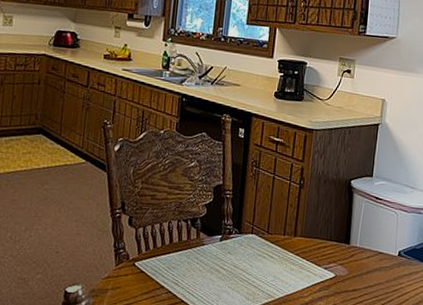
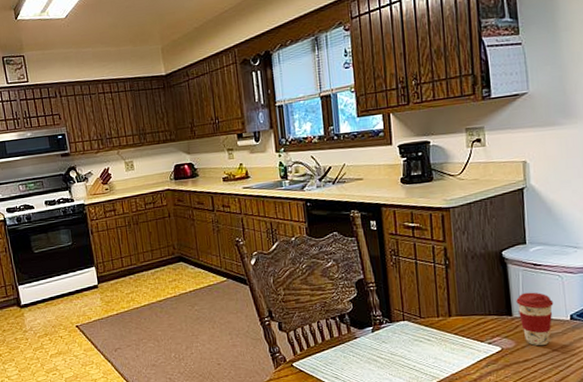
coffee cup: none [355,223,387,278] -> present [516,292,554,346]

